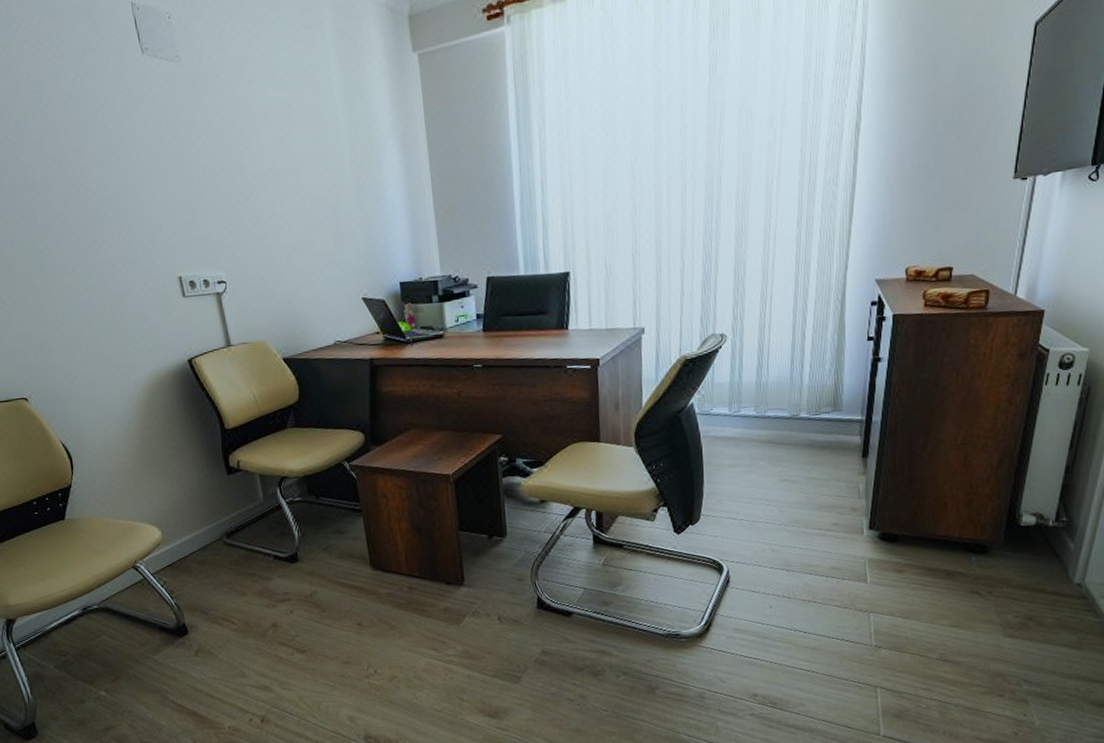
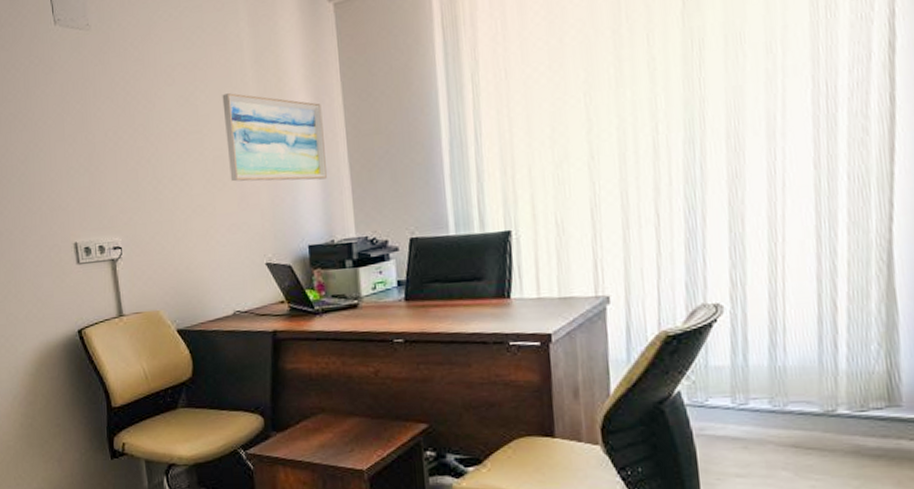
wall art: none [316,136,415,223] -> present [222,93,327,182]

